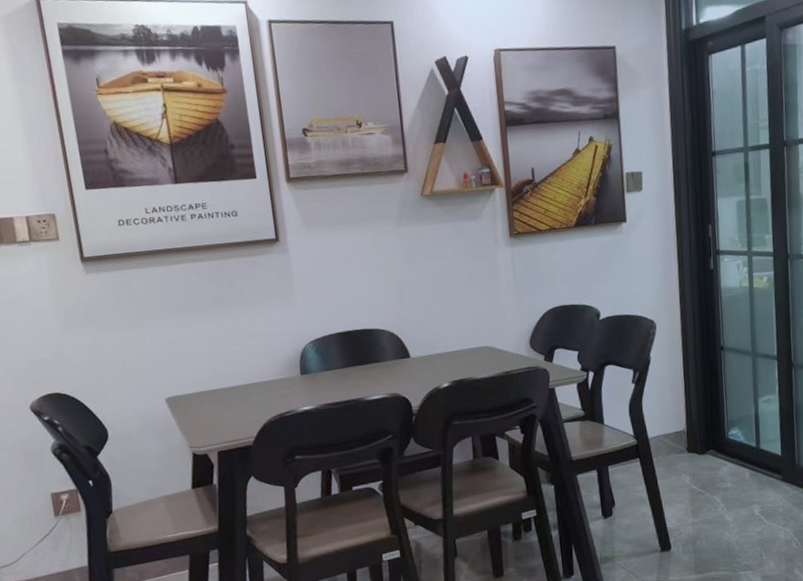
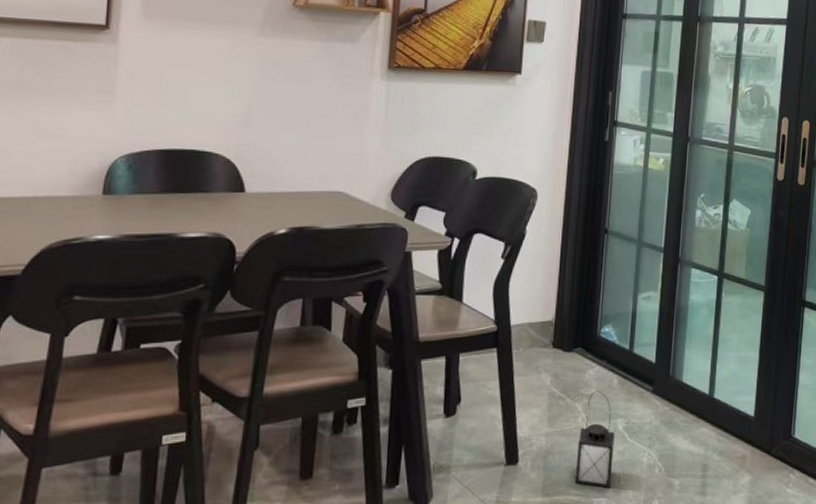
lantern: none [721,484,754,562] -> present [574,391,615,487]

